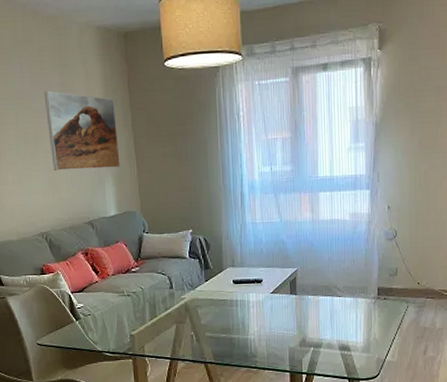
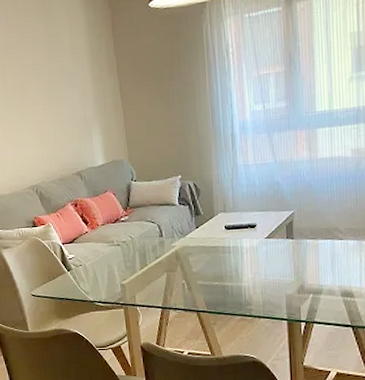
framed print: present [43,91,120,171] -> none [29,43,107,123]

